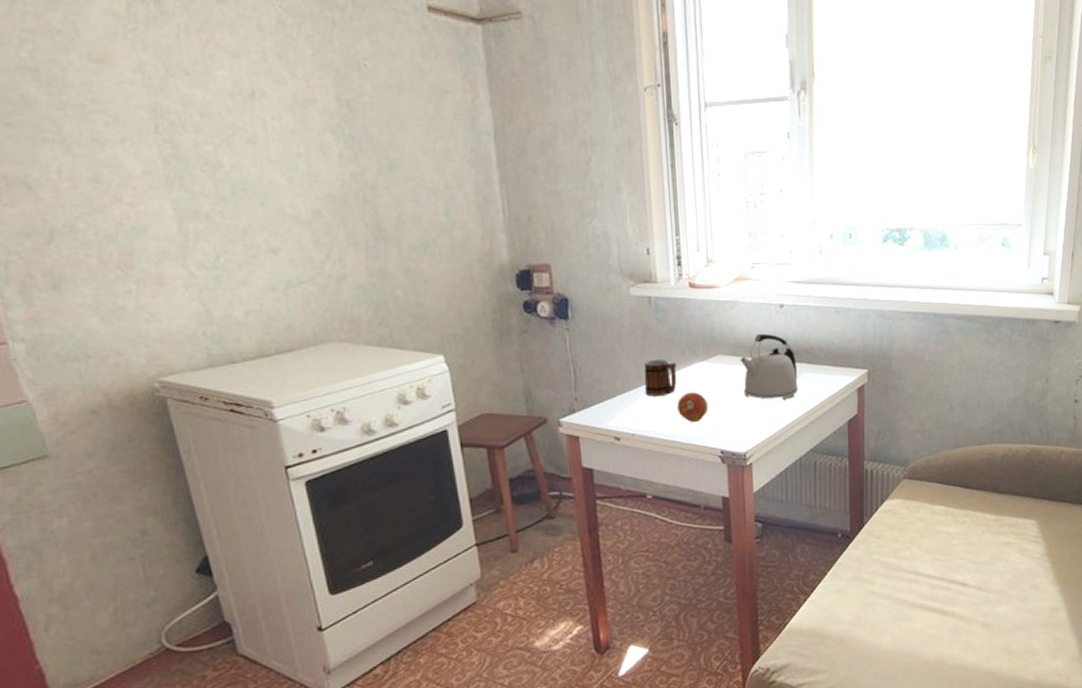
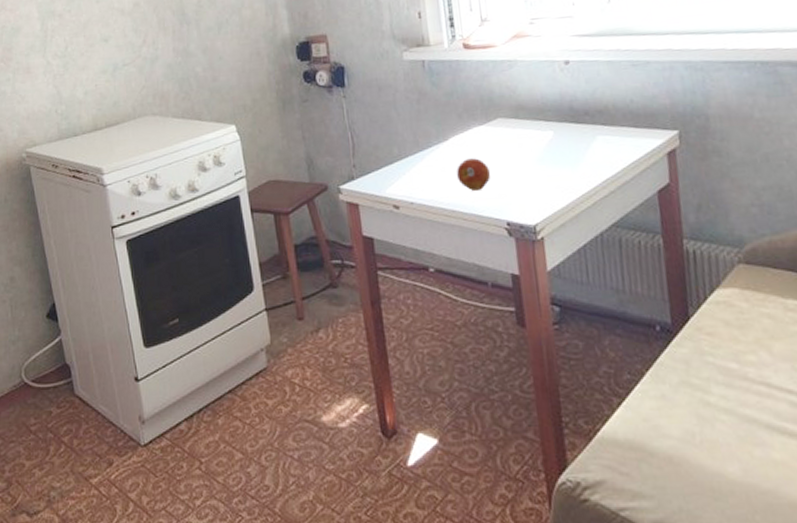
mug: present [644,359,677,397] -> none [421,124,456,163]
kettle: present [740,333,799,400] -> none [522,93,594,166]

